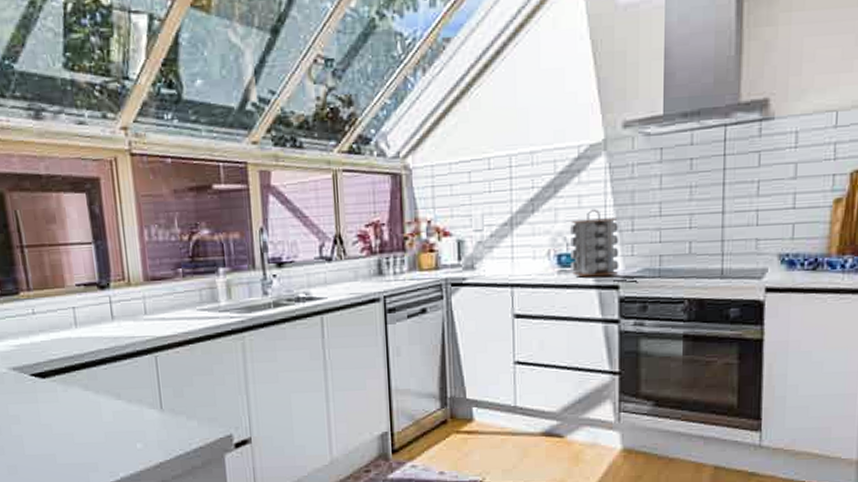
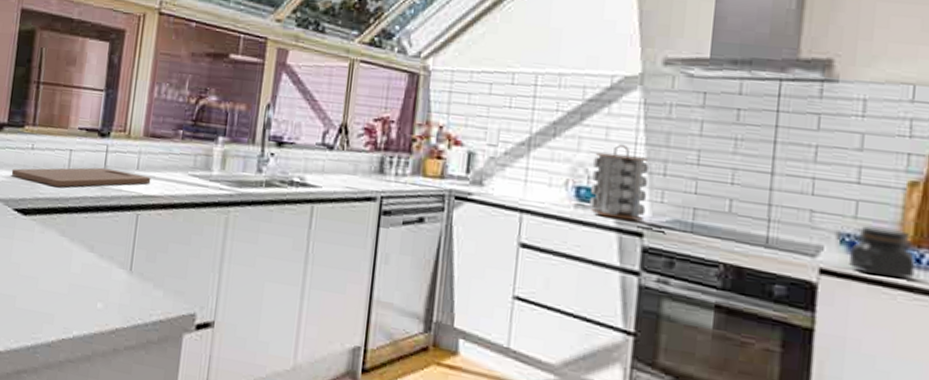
cutting board: none [17,318,162,346] -> present [11,167,151,187]
jar: none [789,242,841,286] -> present [849,225,916,279]

